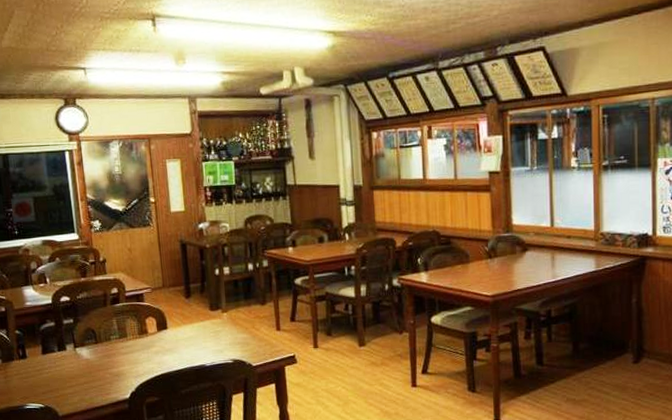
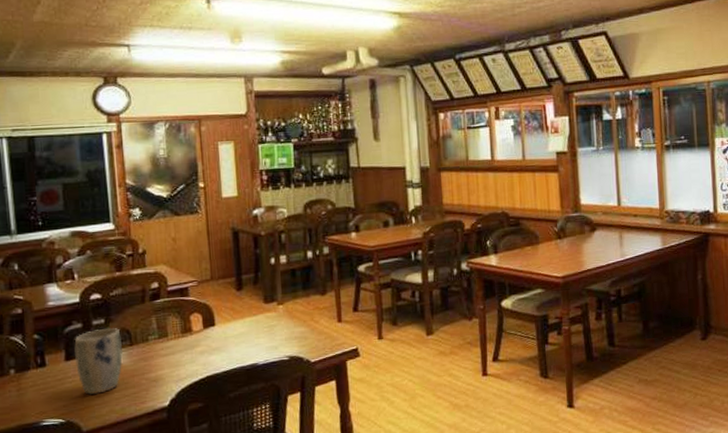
plant pot: none [48,328,90,385] -> present [74,328,123,396]

